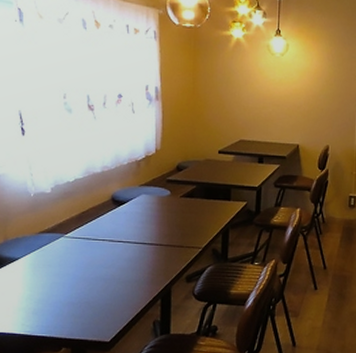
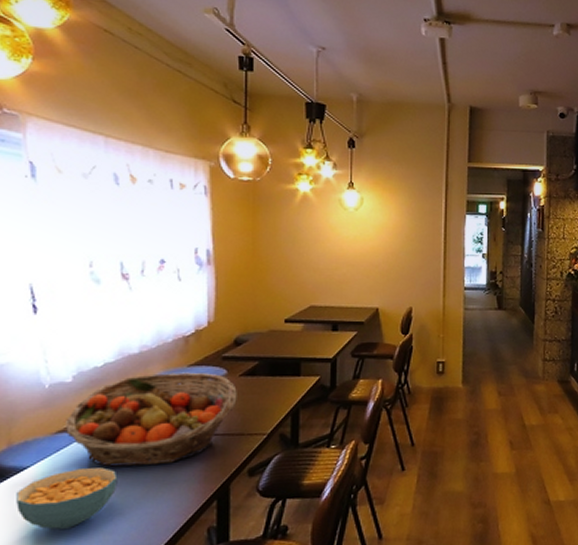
cereal bowl: none [11,263,85,310] -> present [16,467,118,530]
fruit basket: none [46,190,178,266] -> present [66,372,237,467]

